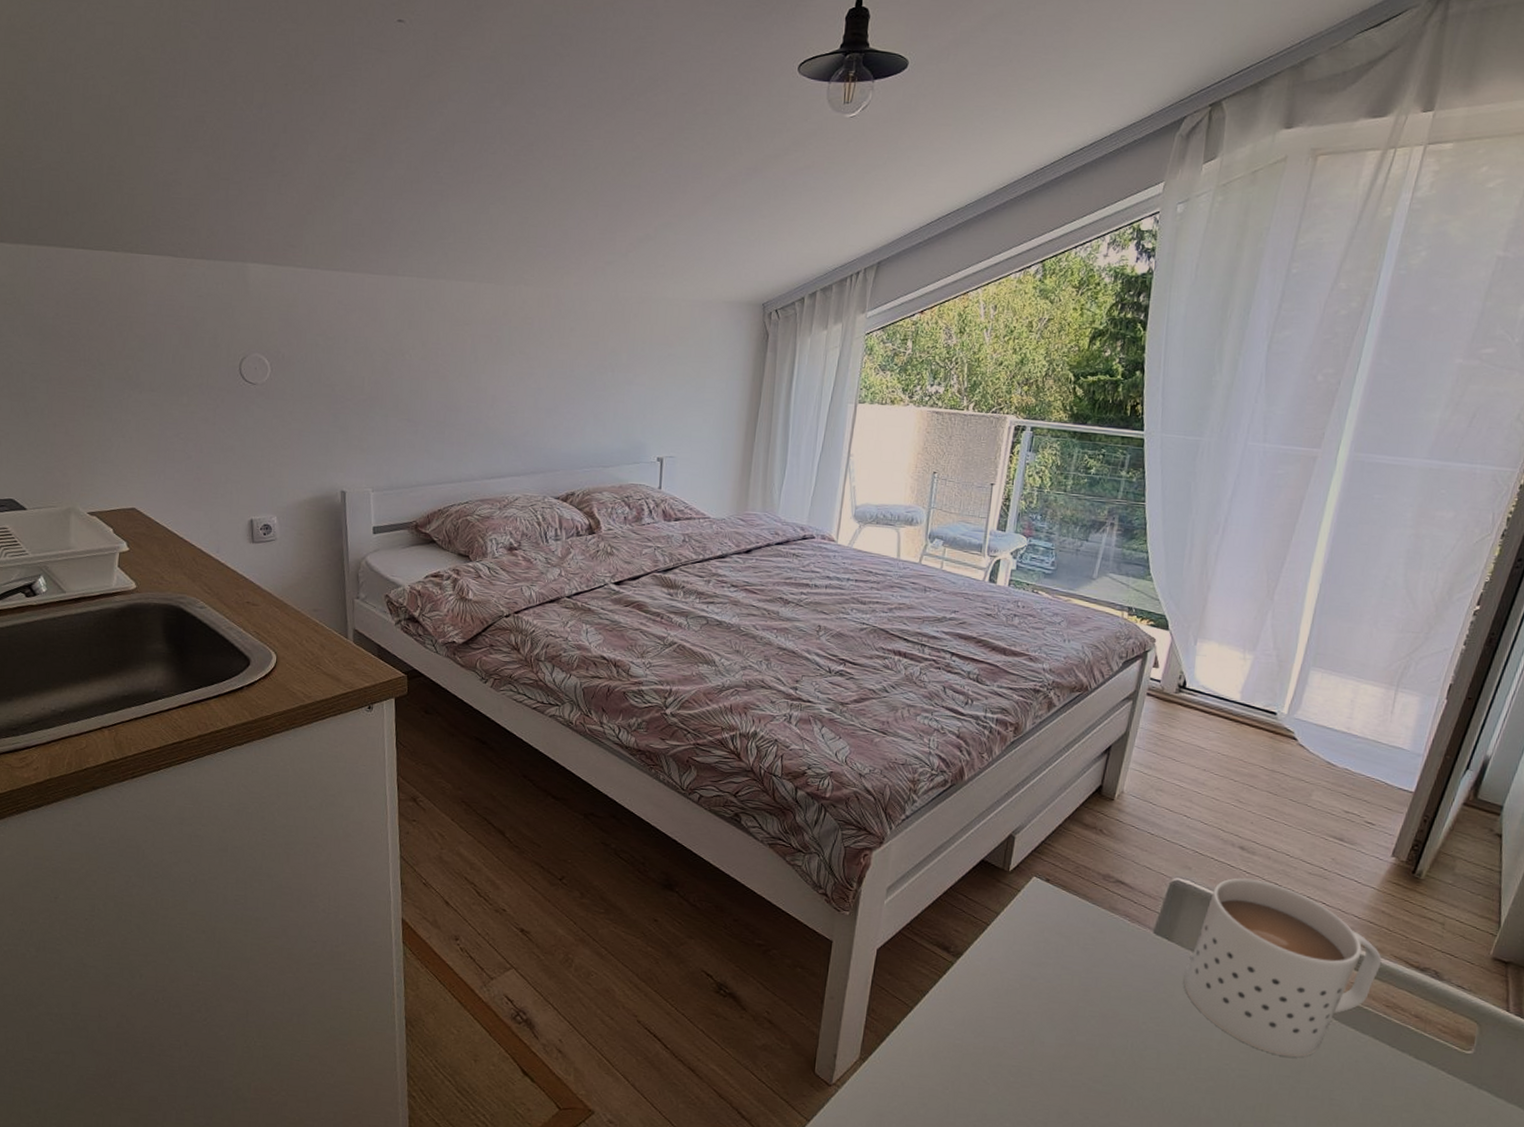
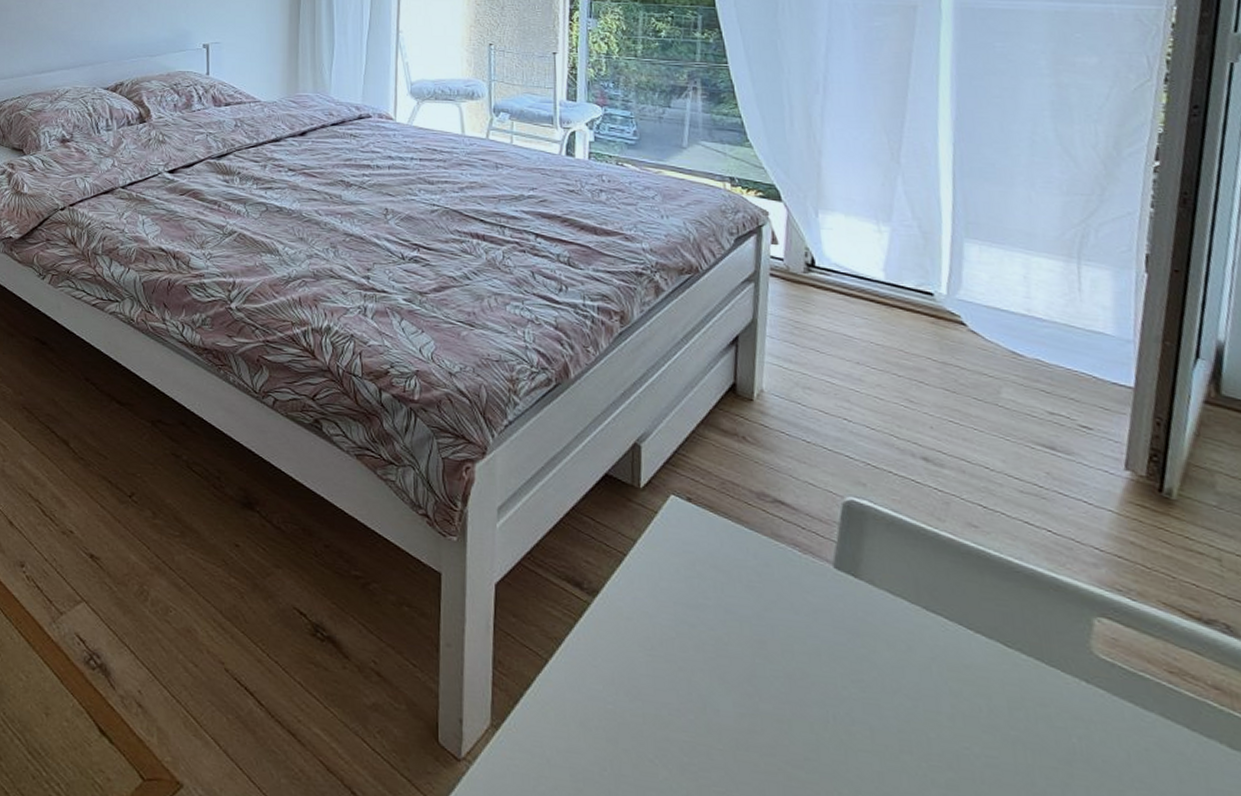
mug: present [1183,878,1382,1058] -> none [885,497,1148,742]

